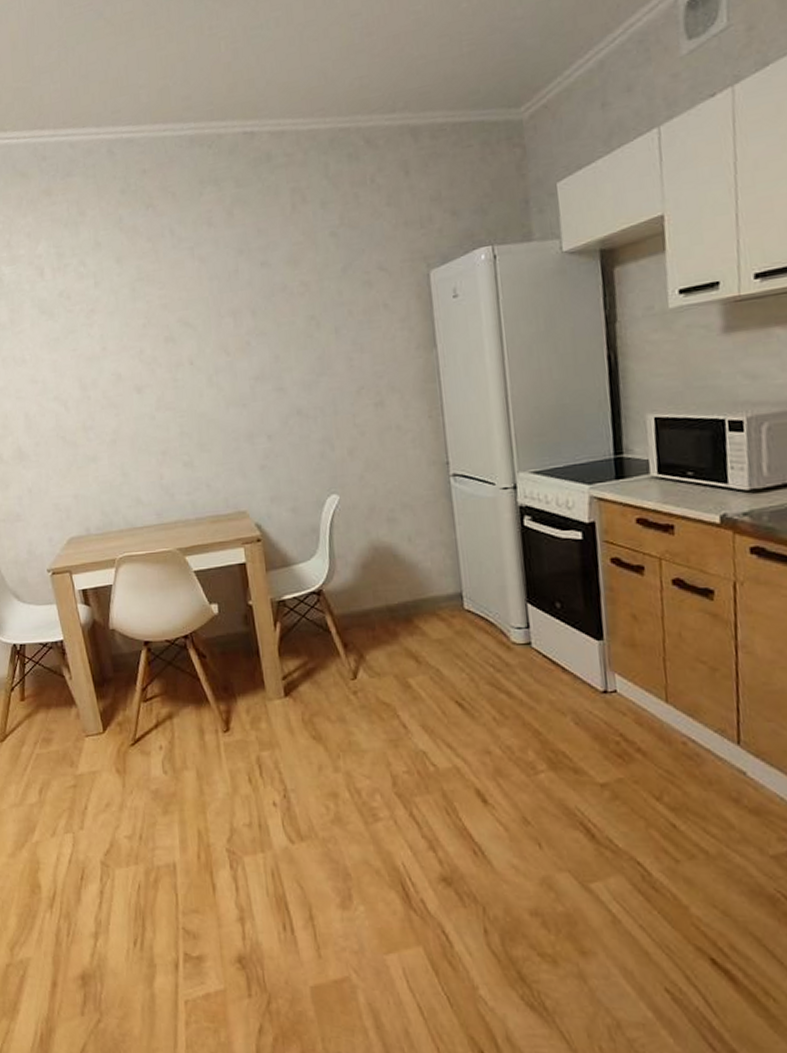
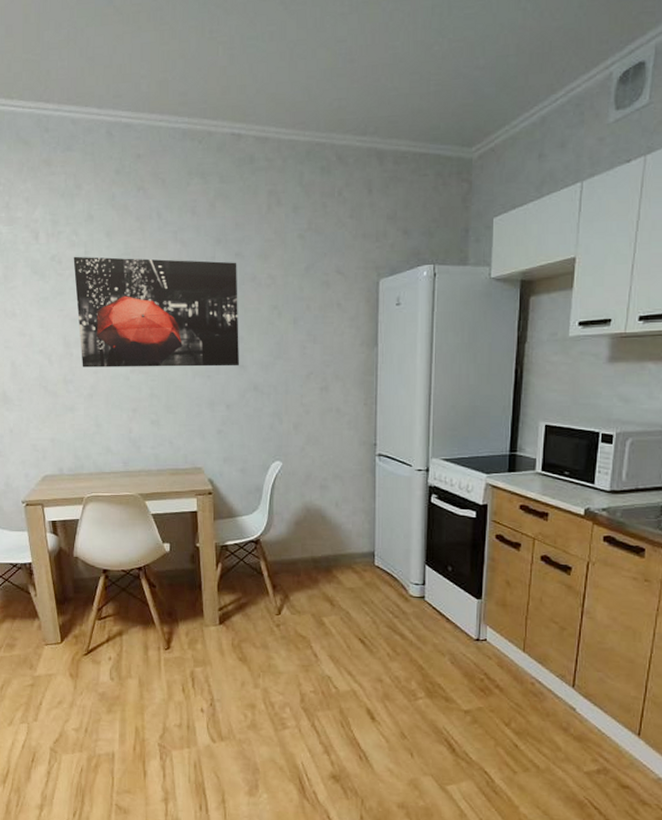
wall art: none [83,272,277,411] -> present [73,256,239,368]

